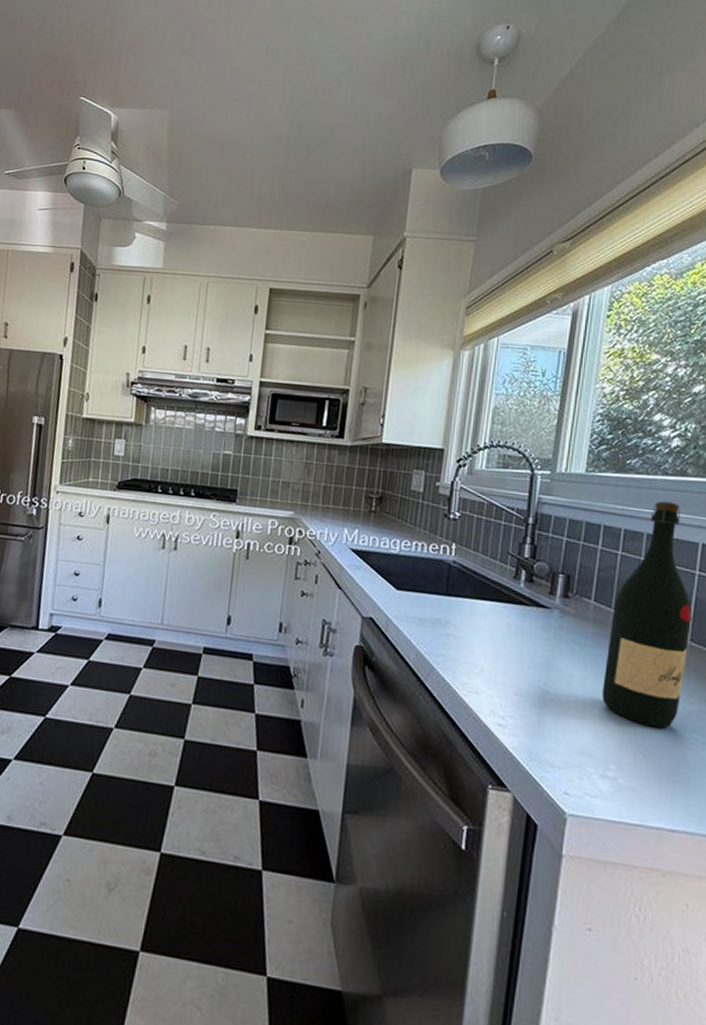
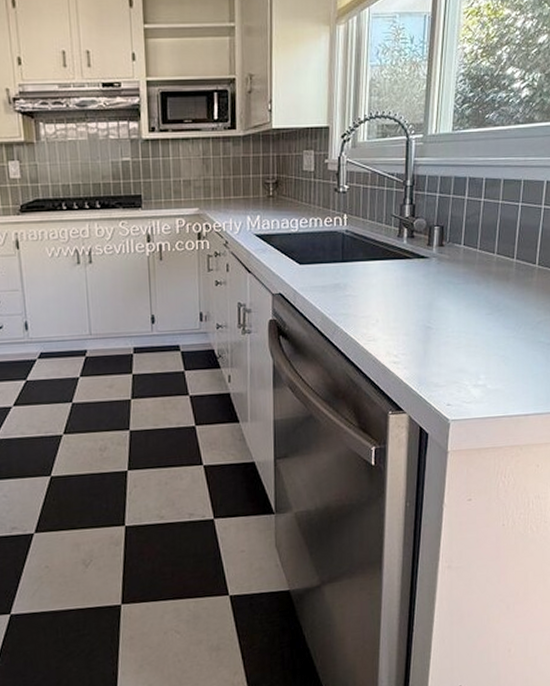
wine bottle: present [602,501,692,728] -> none [473,148,539,340]

